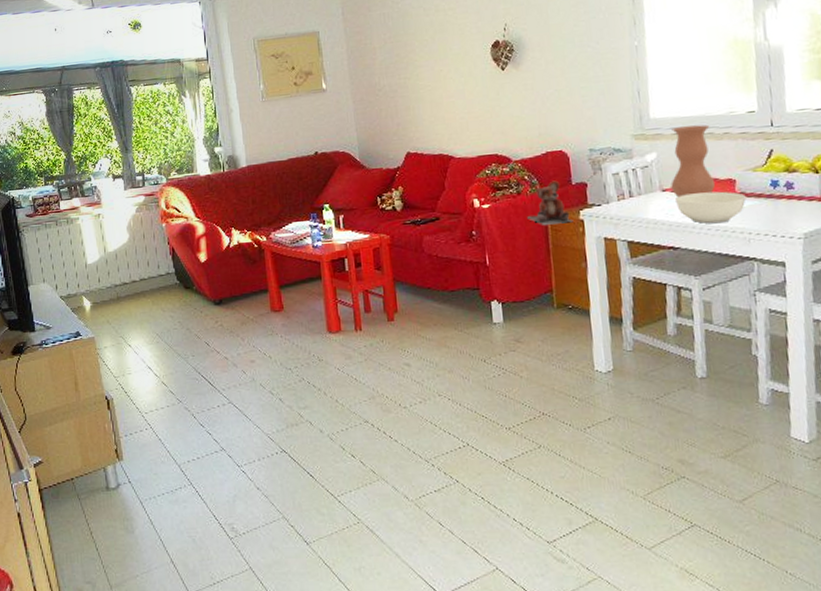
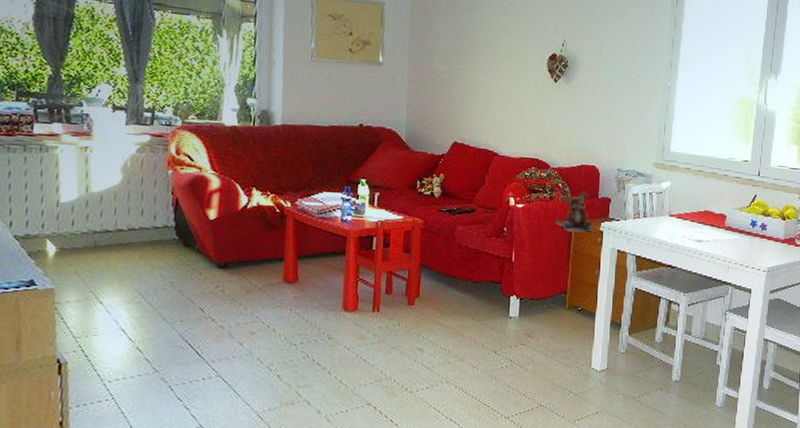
vase: present [671,124,716,198] -> none [677,163,714,224]
bowl: present [676,191,746,224] -> none [679,221,732,251]

